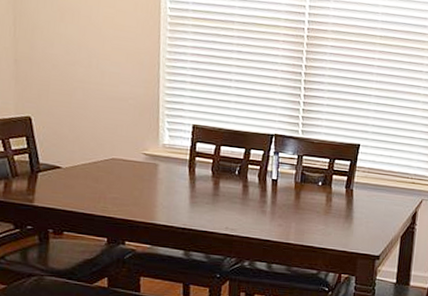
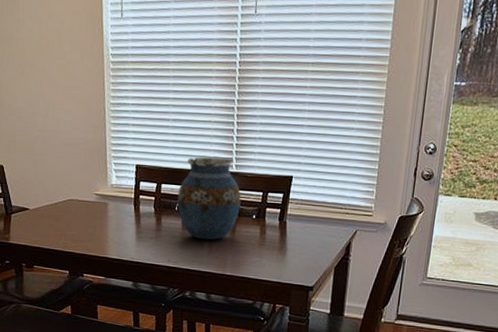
vase: none [238,120,307,207] -> present [177,157,241,240]

